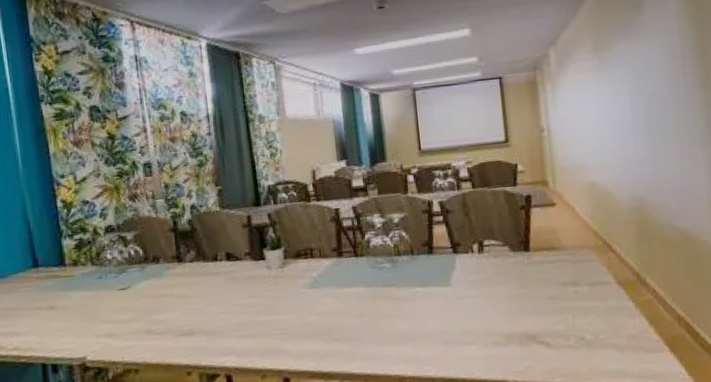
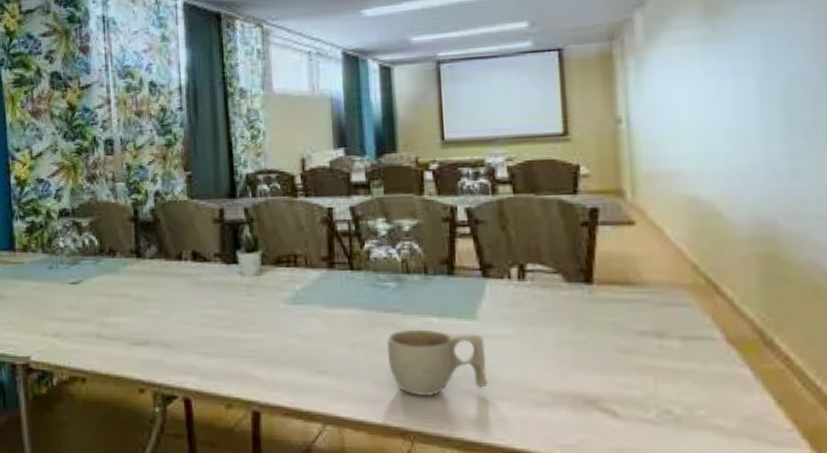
cup: none [386,296,461,350] -> present [387,329,488,397]

